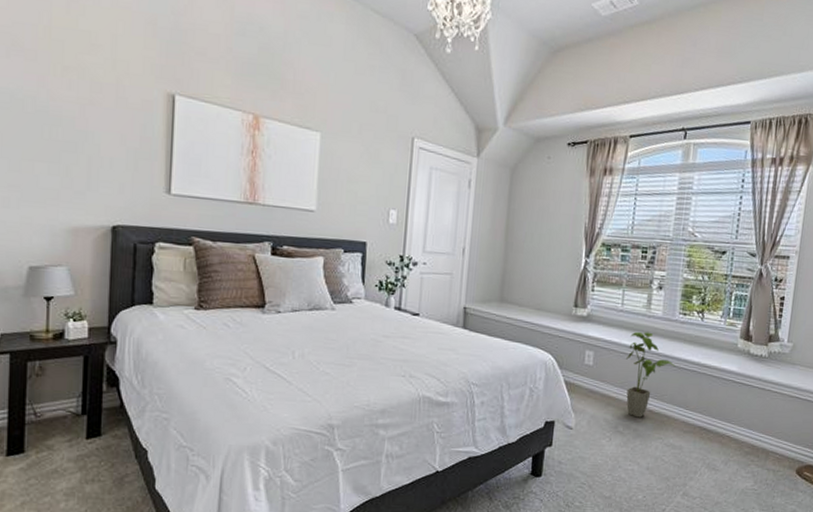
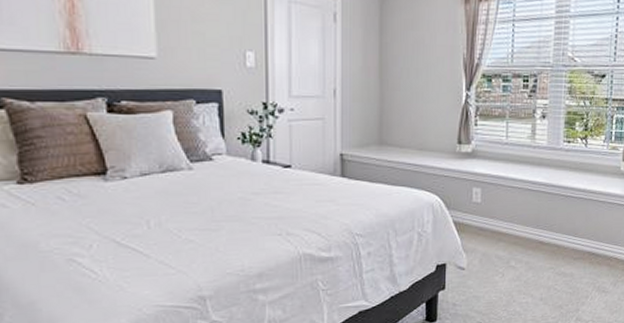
house plant: present [626,332,676,418] -> none [514,163,563,250]

